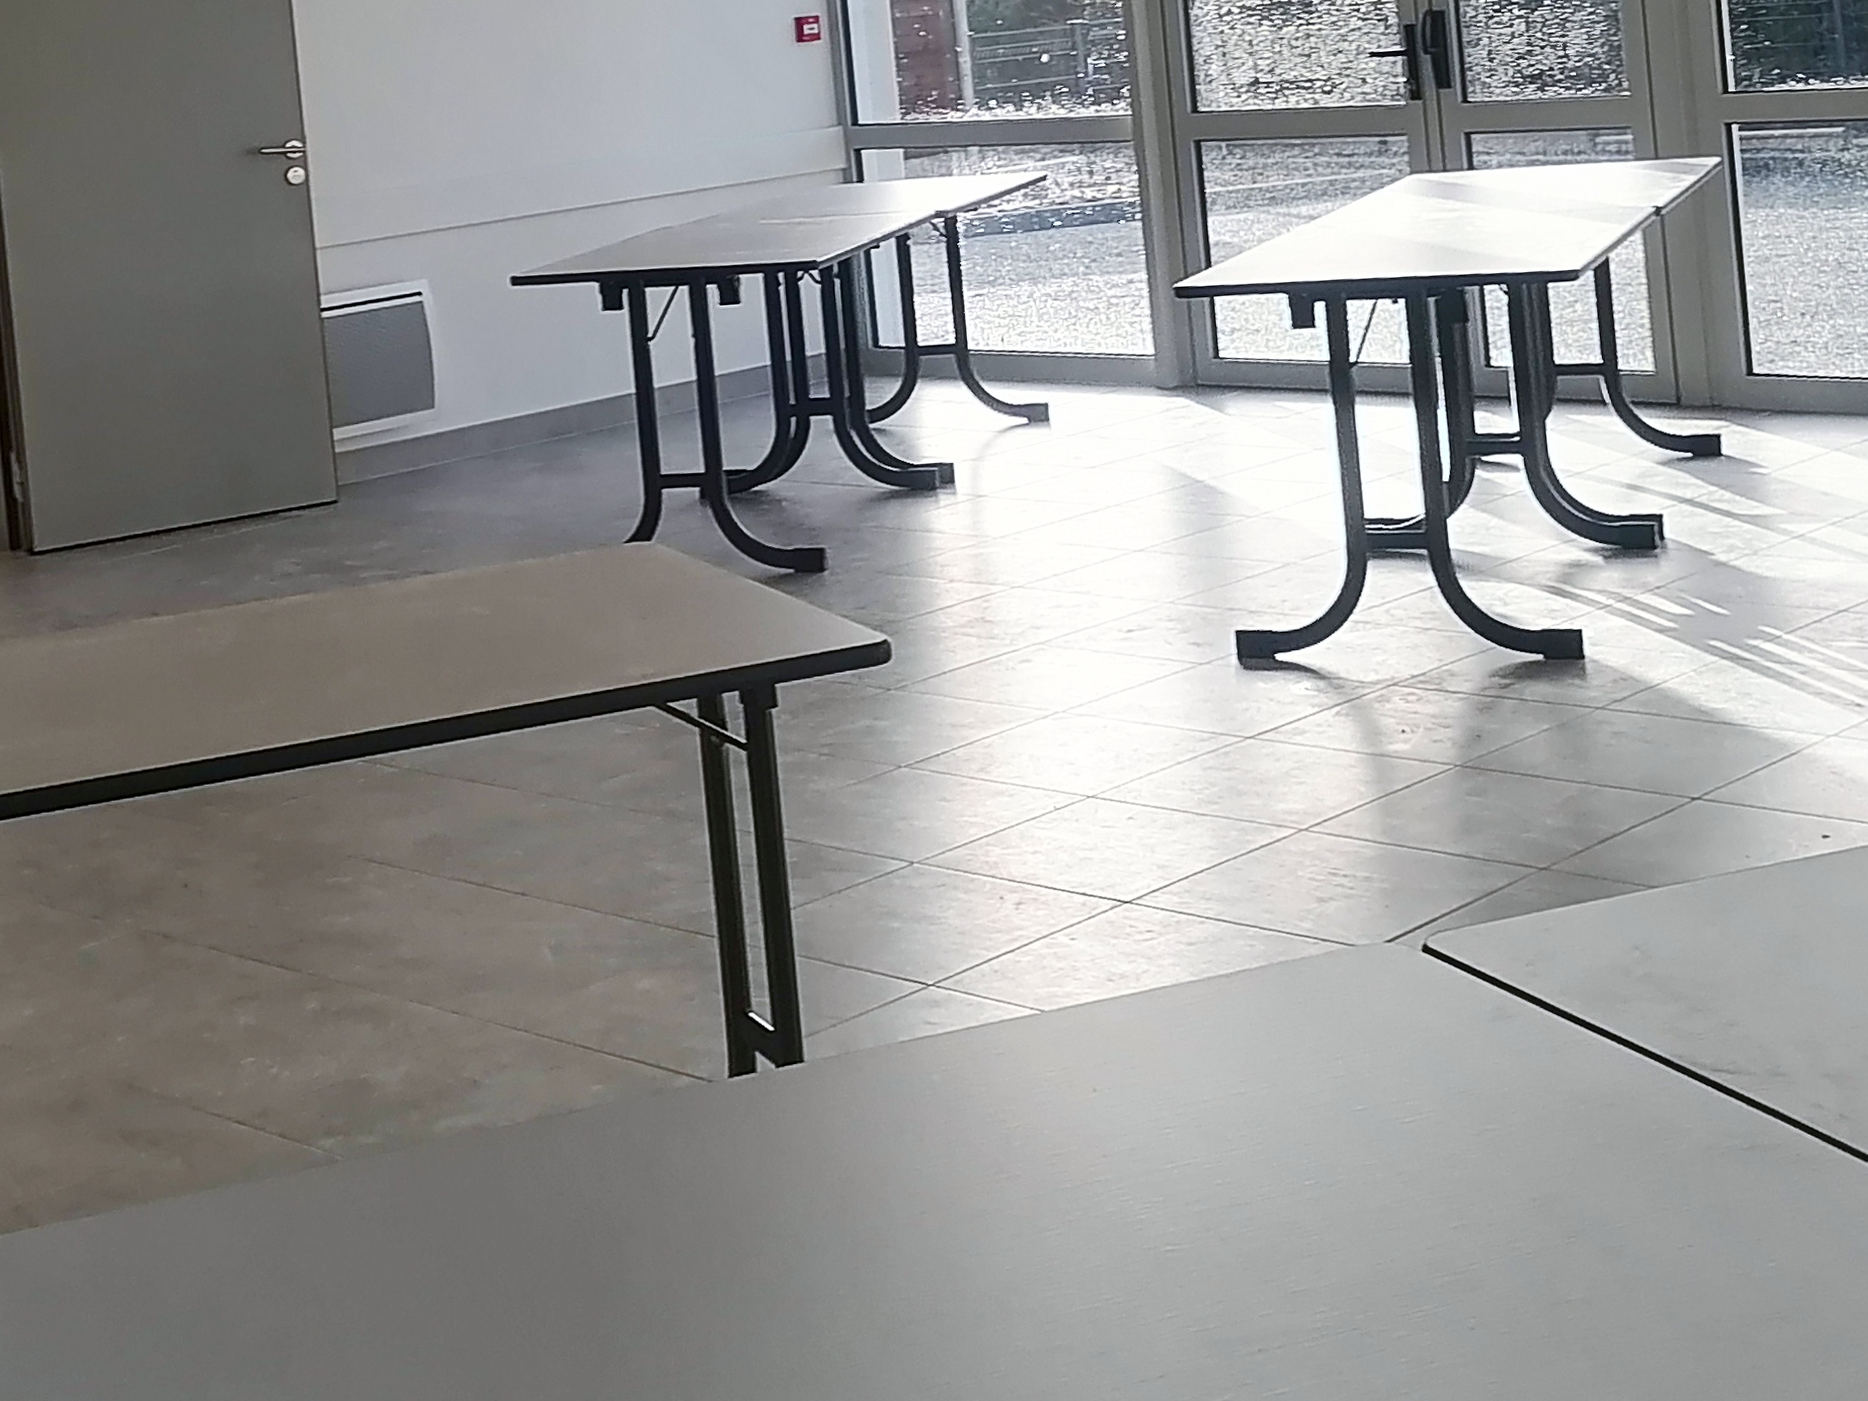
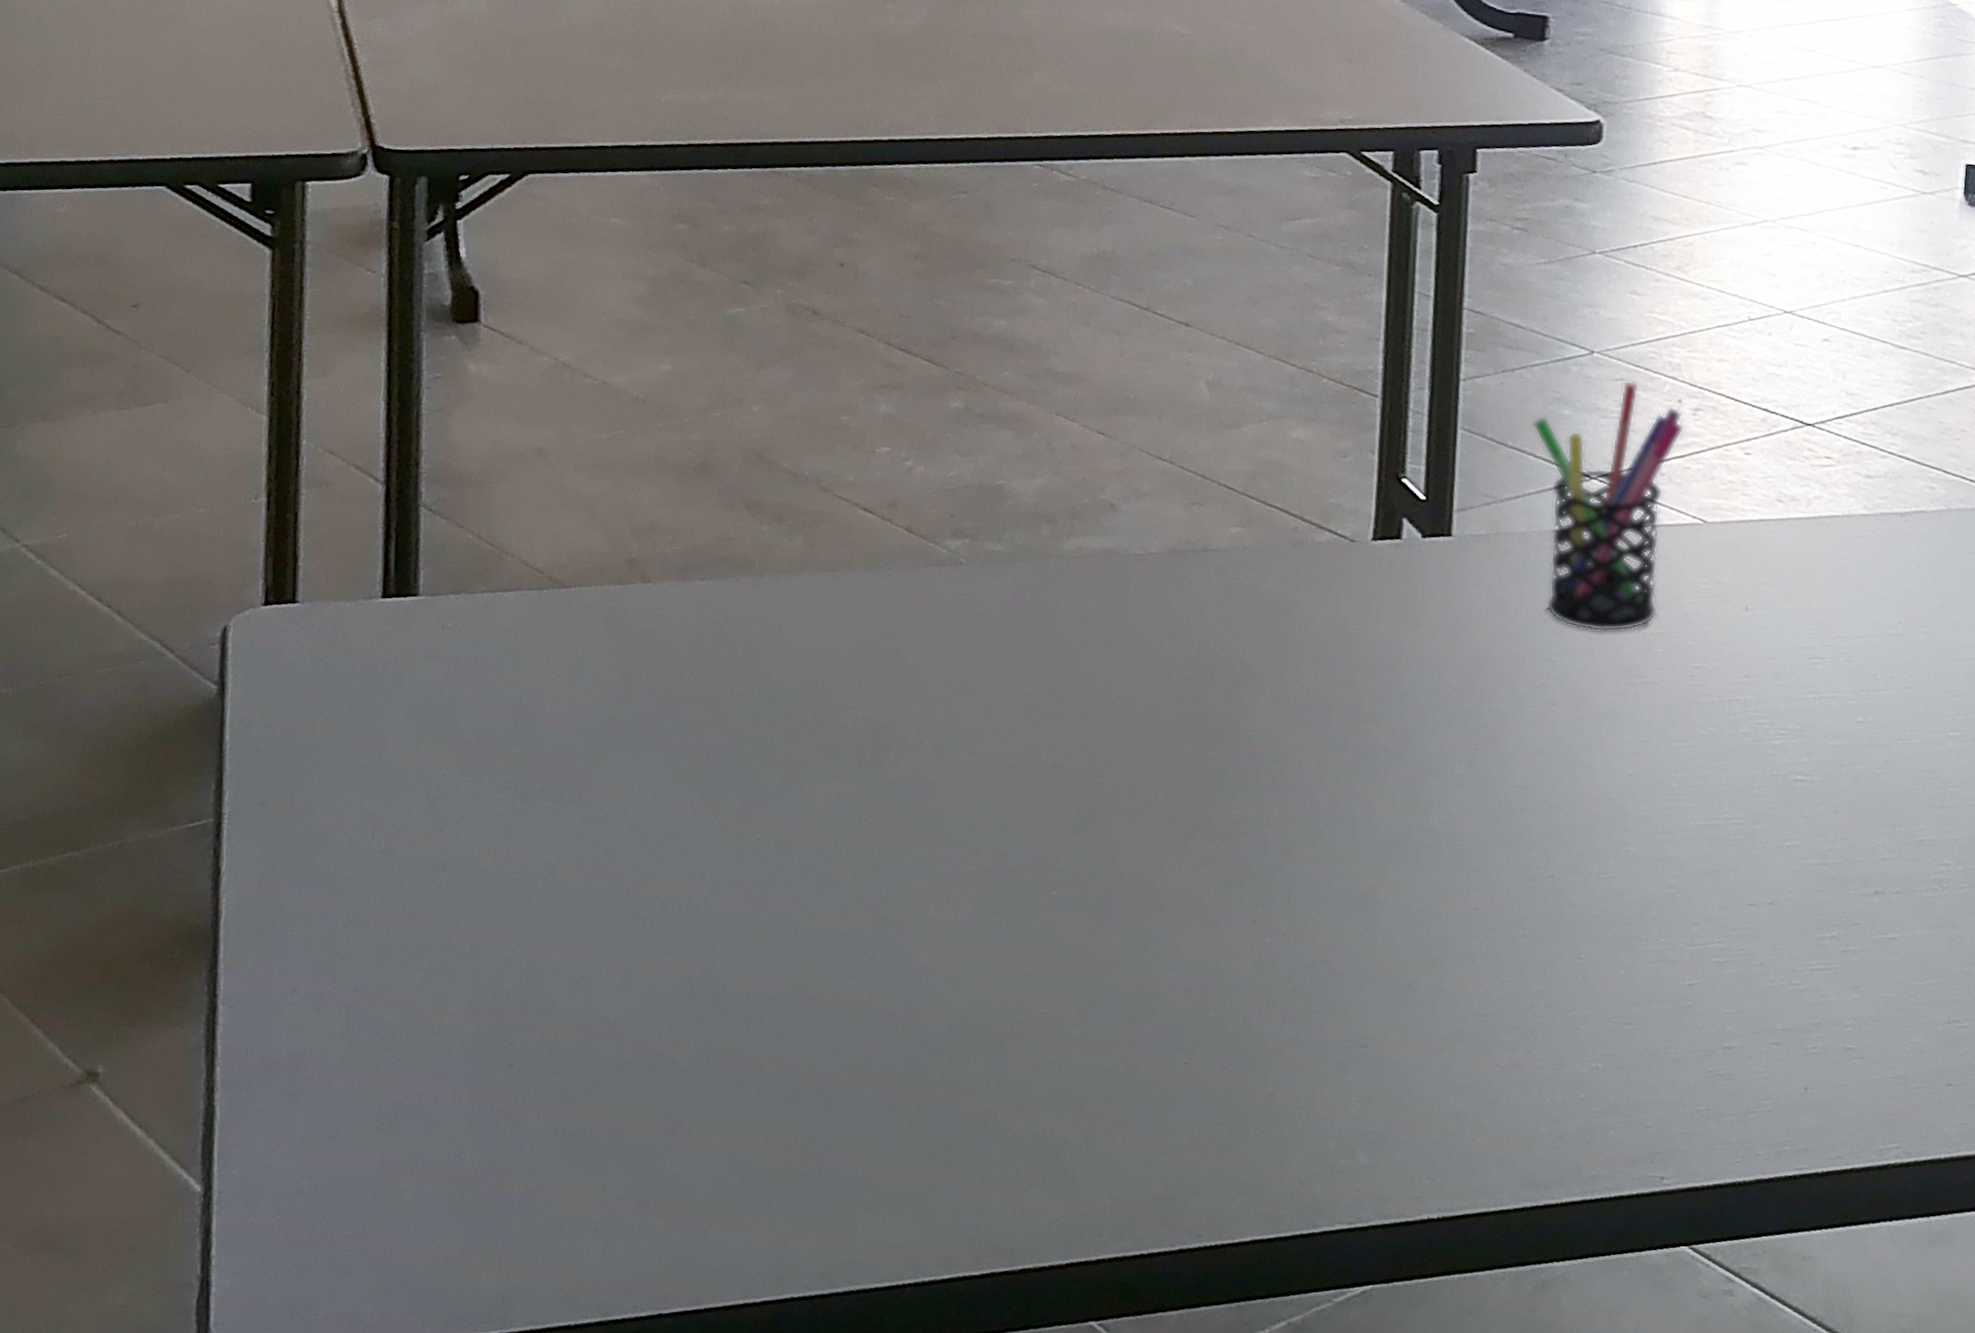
pen holder: none [865,885,1011,1135] -> present [1532,380,1685,632]

